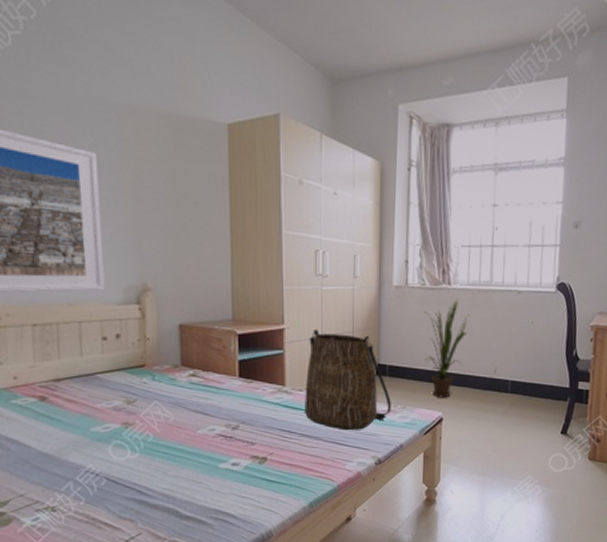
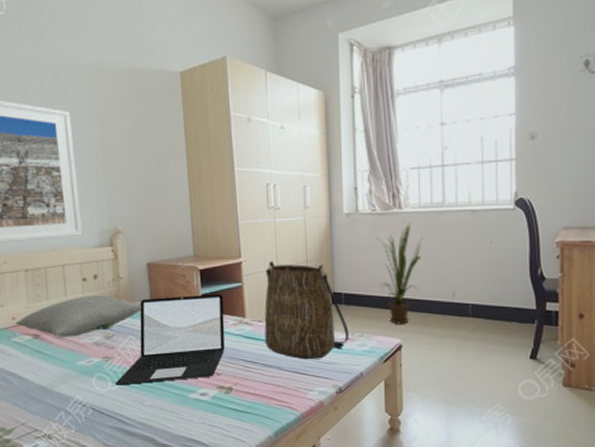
pillow: none [17,356,170,401] -> present [15,296,142,337]
laptop: none [135,360,263,454] -> present [115,294,225,385]

